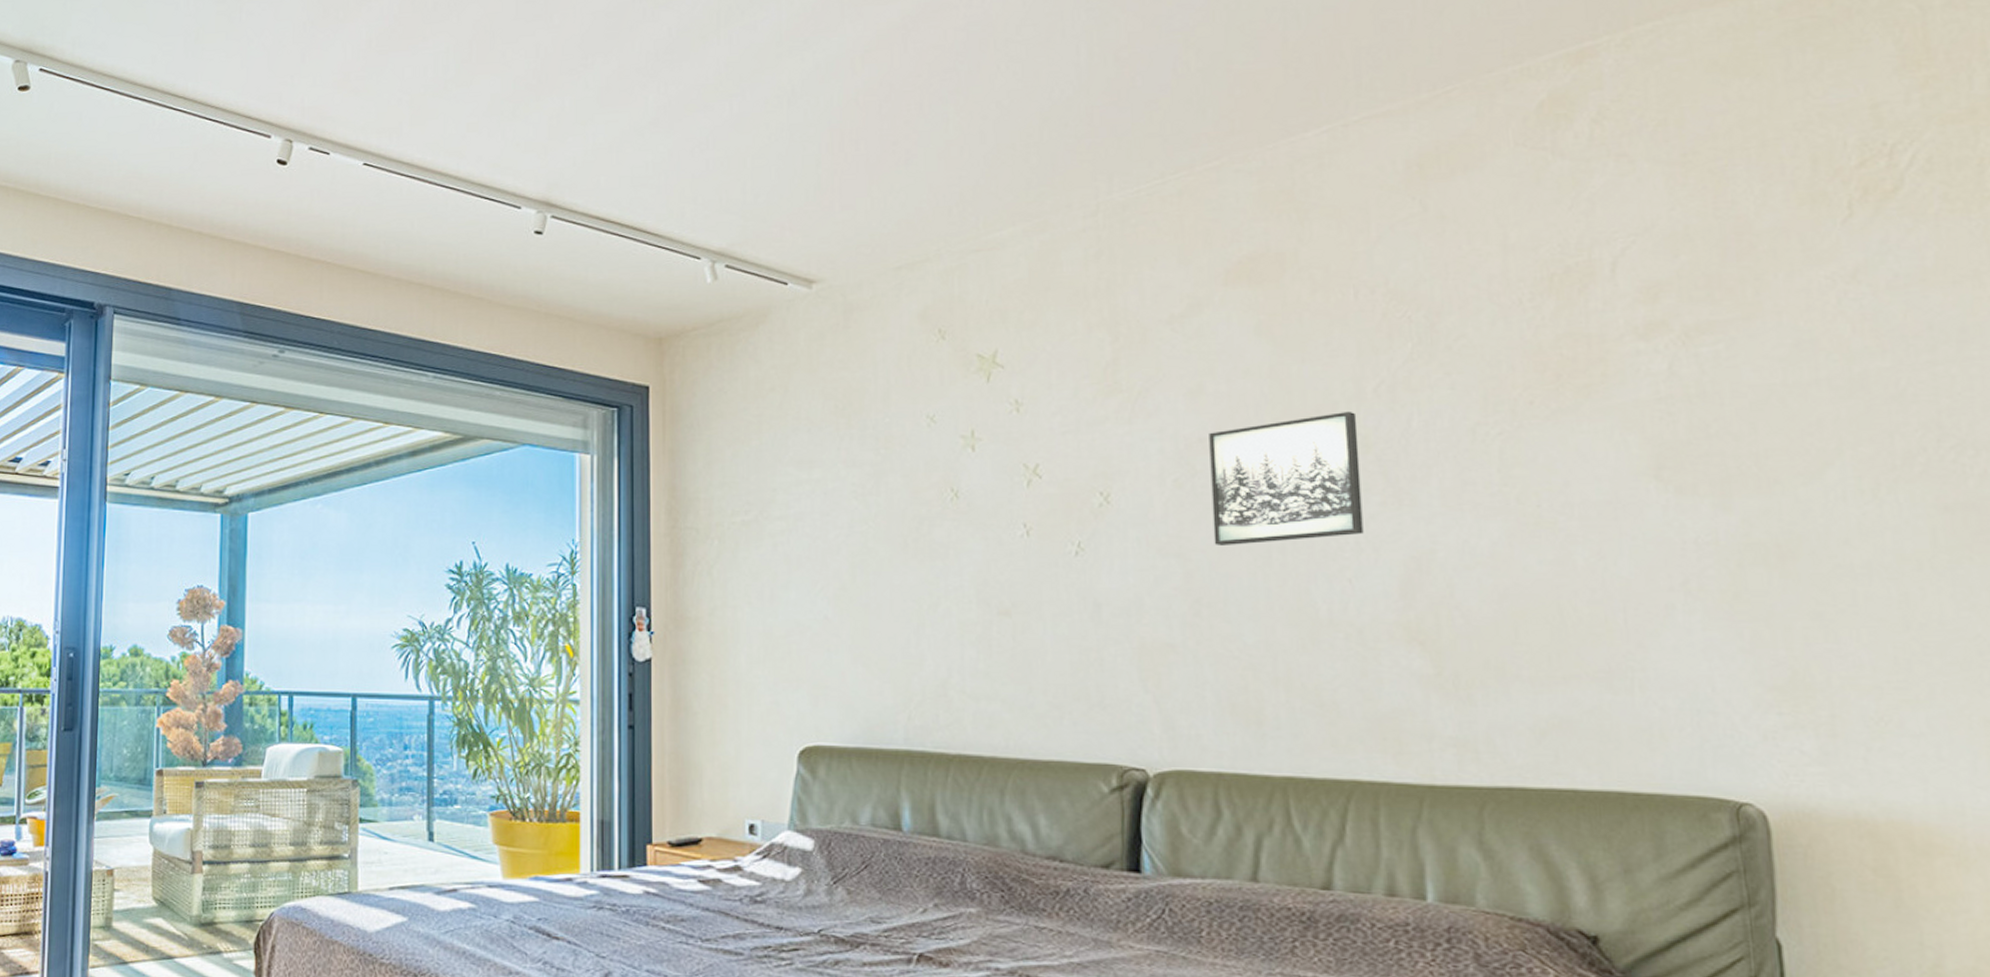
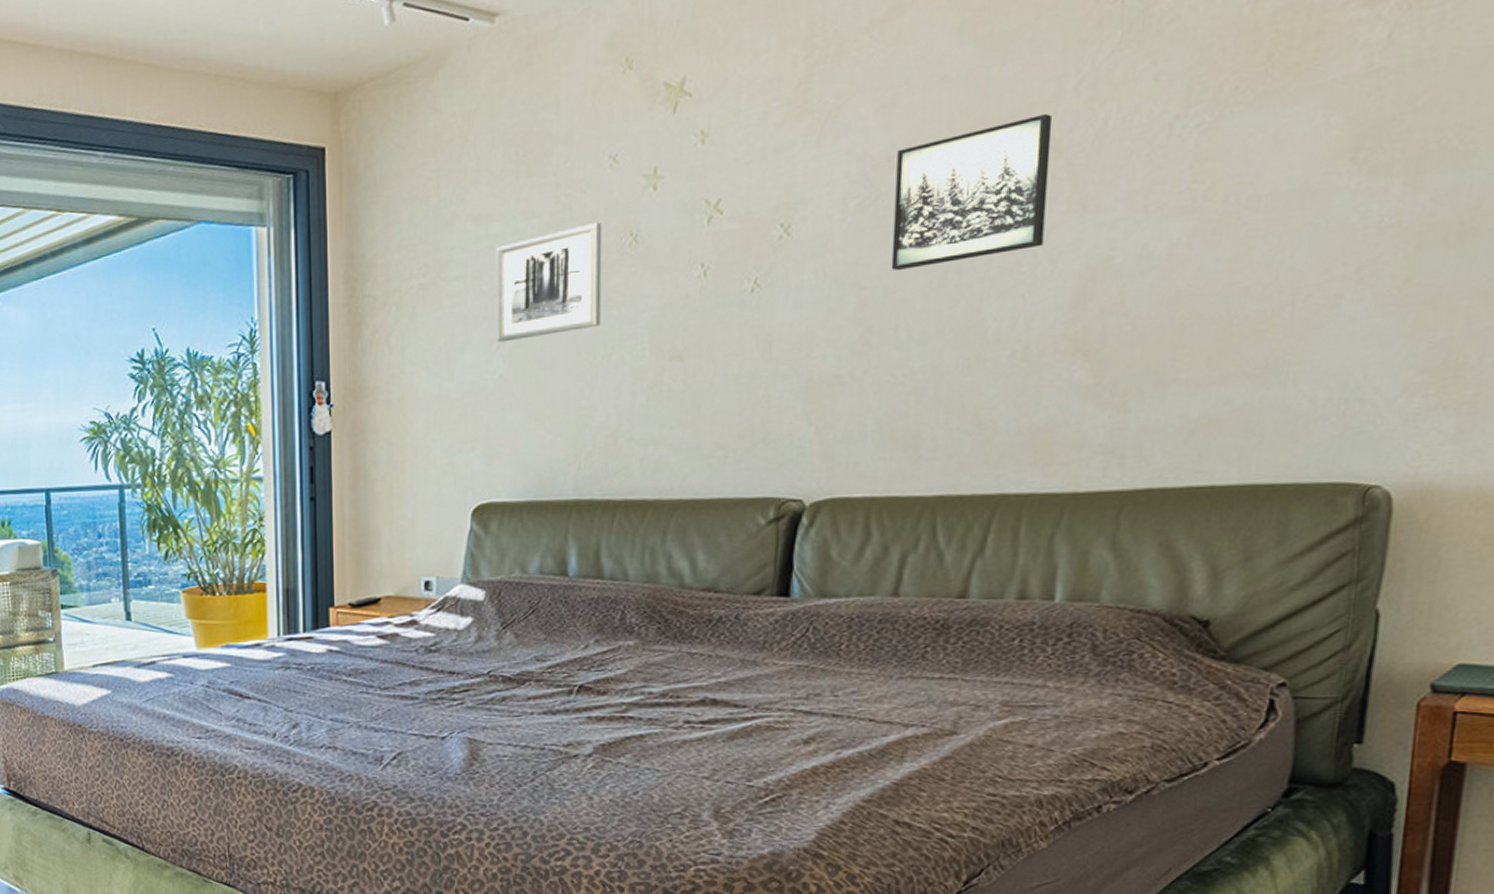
wall art: none [817,476,926,584] -> present [495,222,602,343]

